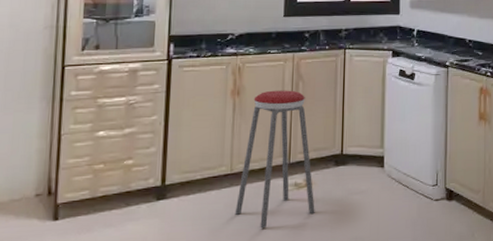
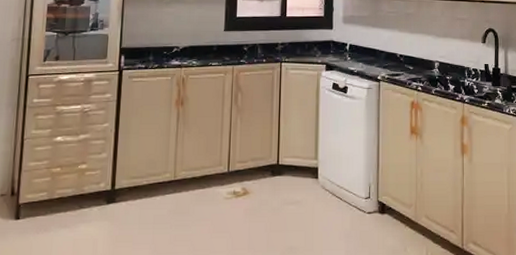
music stool: present [235,90,315,229] -> none [177,101,252,235]

